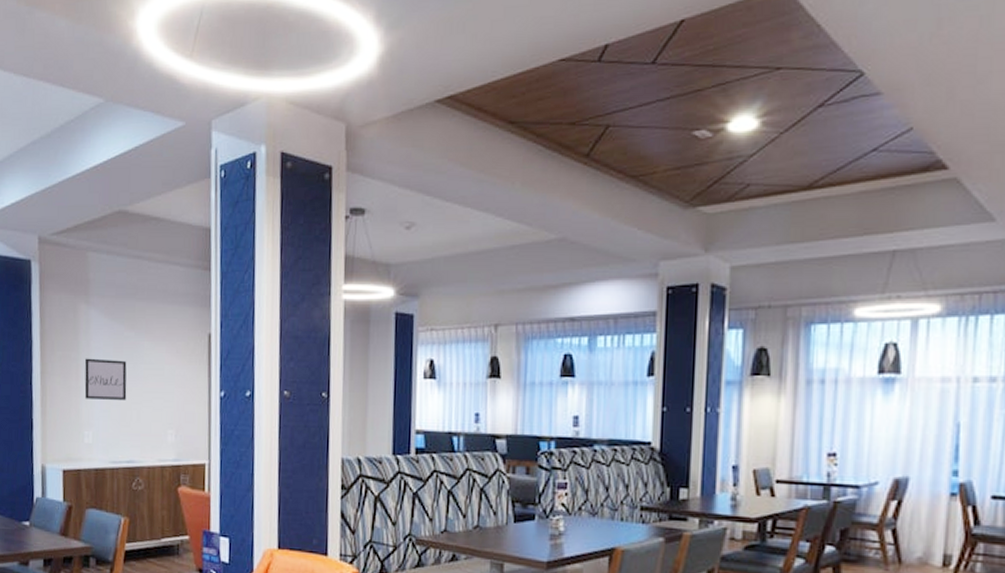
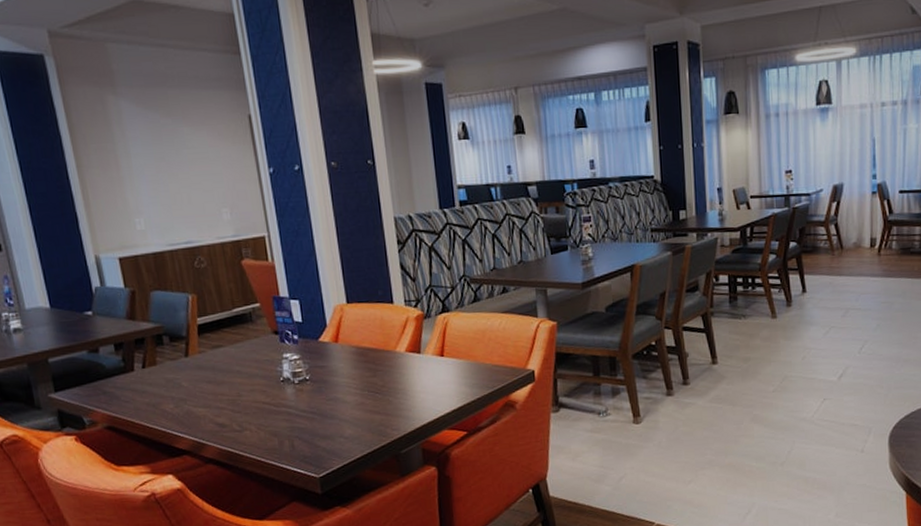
wall art: present [84,358,127,400] -> none [123,147,174,188]

